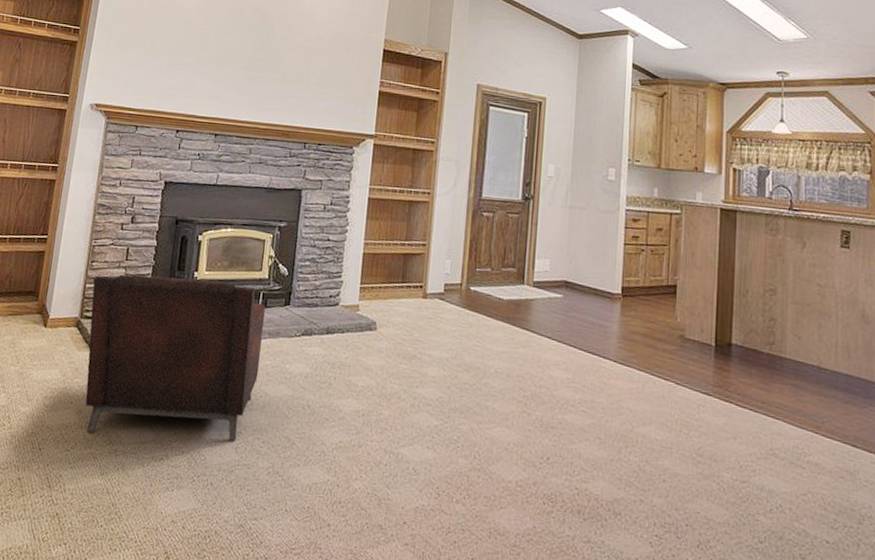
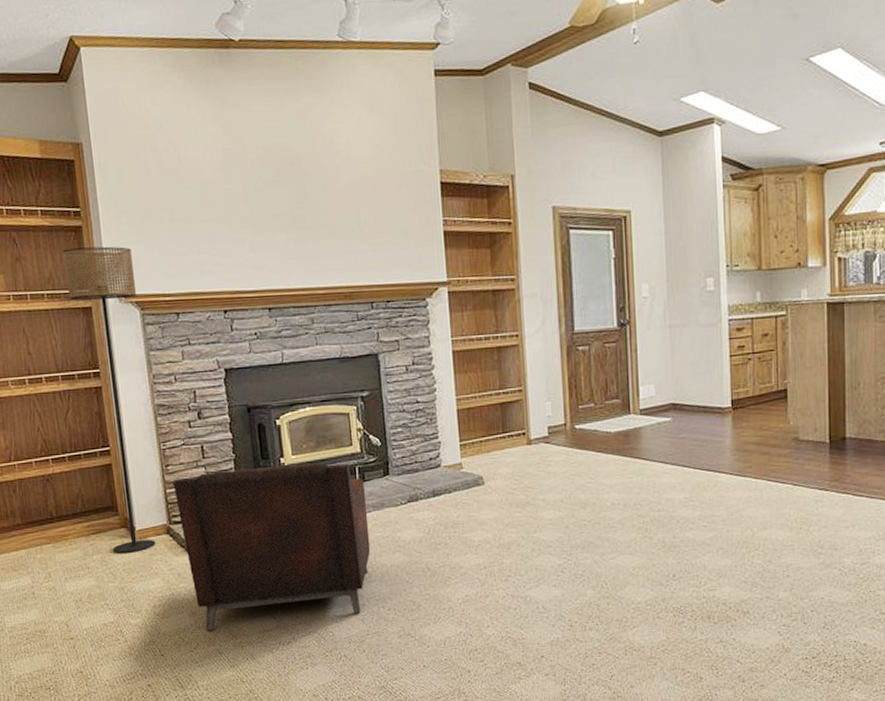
floor lamp: none [24,58,112,340] -> present [63,246,156,553]

